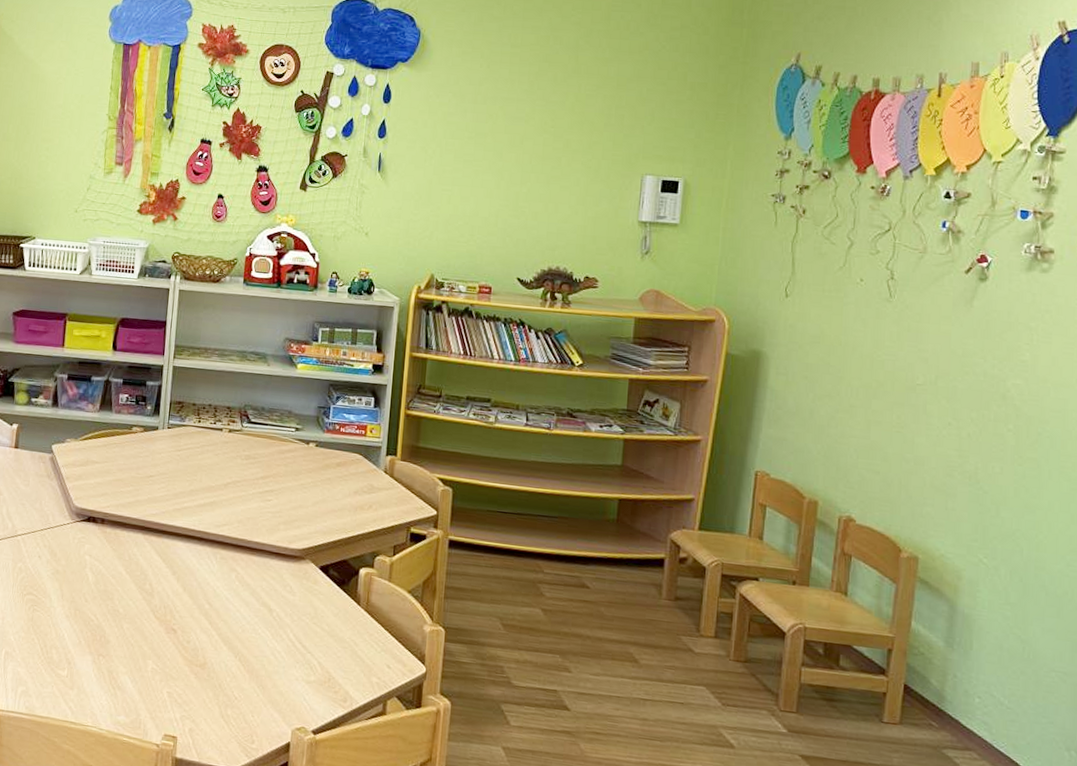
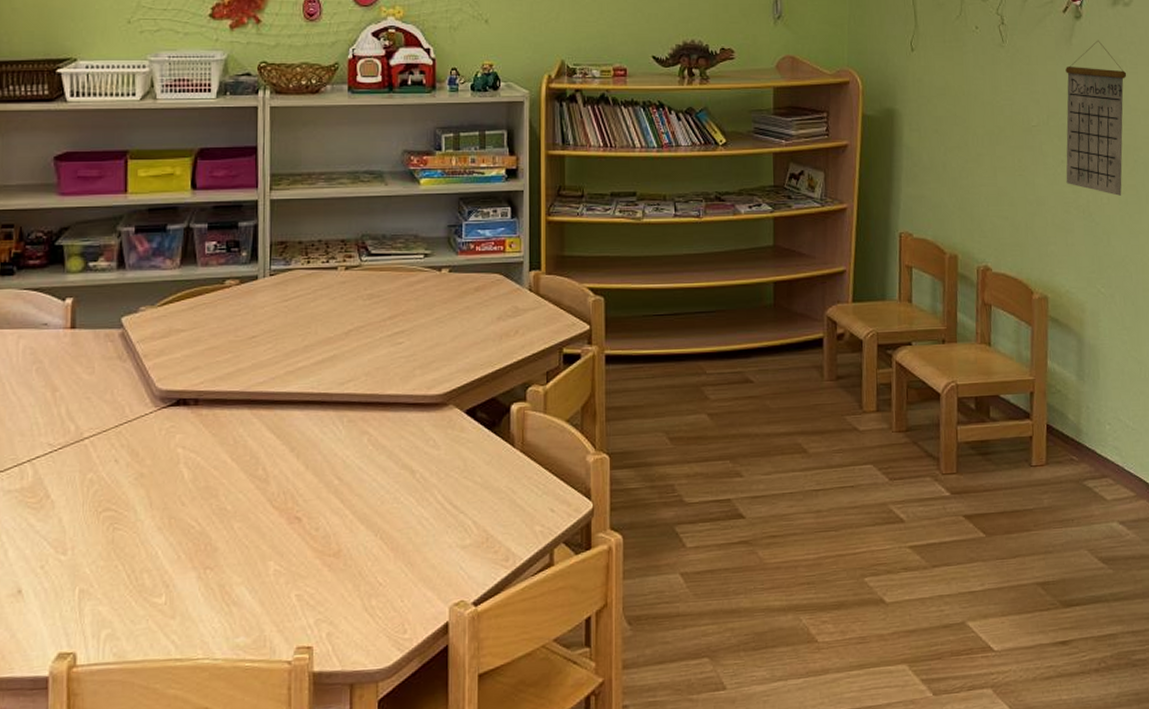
calendar: none [952,304,1038,467] -> present [1066,40,1127,196]

